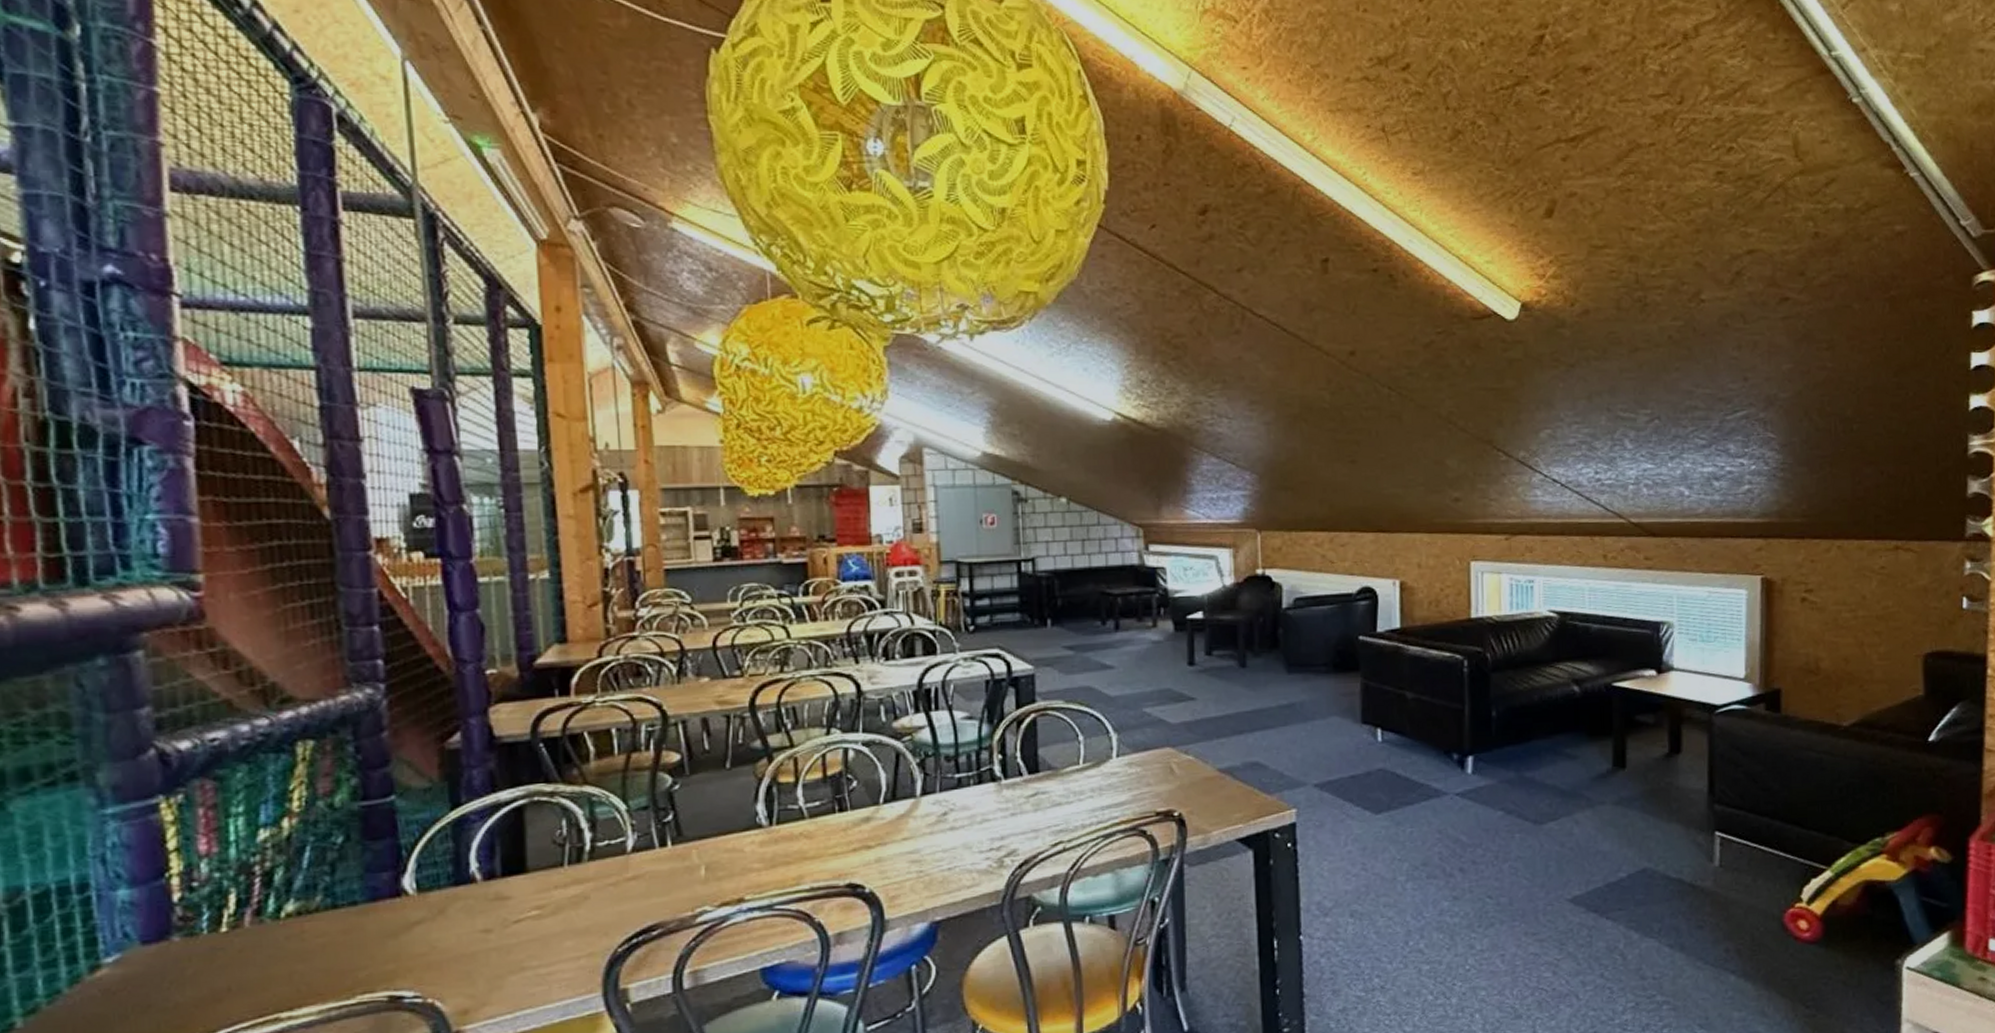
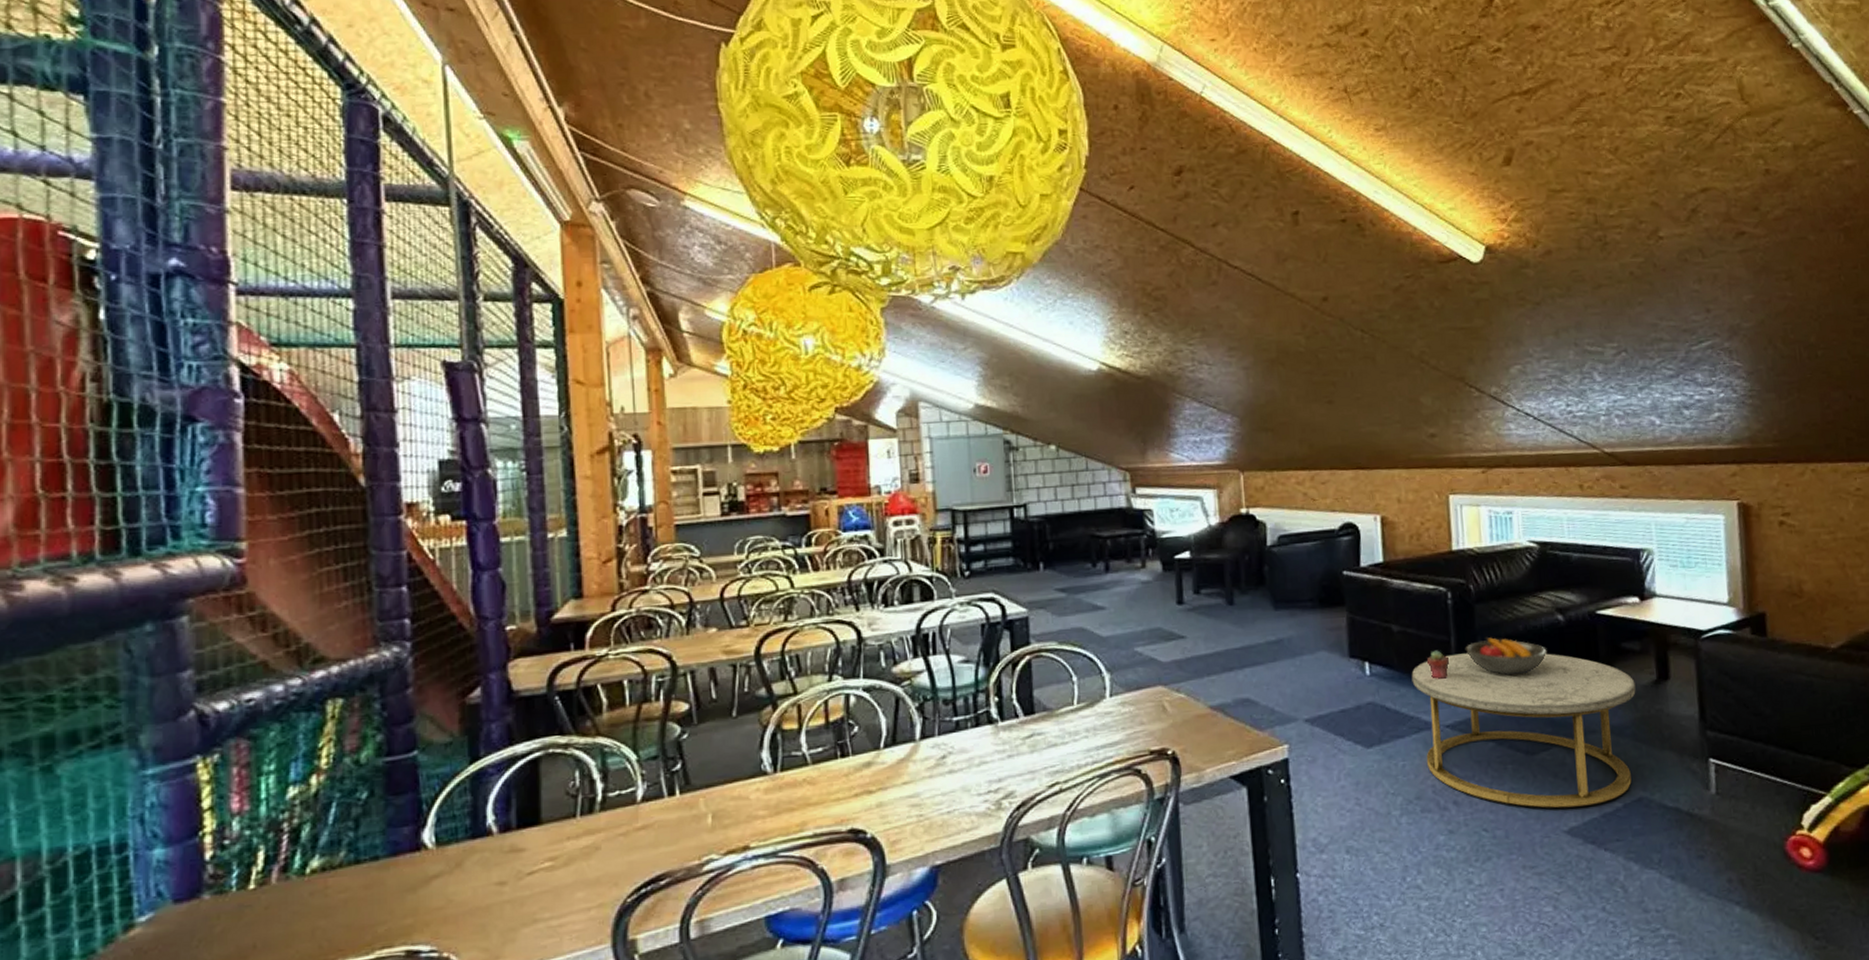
coffee table: none [1423,722,1647,877] -> present [1411,653,1636,809]
potted succulent: none [1440,718,1462,747] -> present [1427,650,1449,679]
fruit bowl: none [1478,706,1561,745] -> present [1465,636,1547,676]

